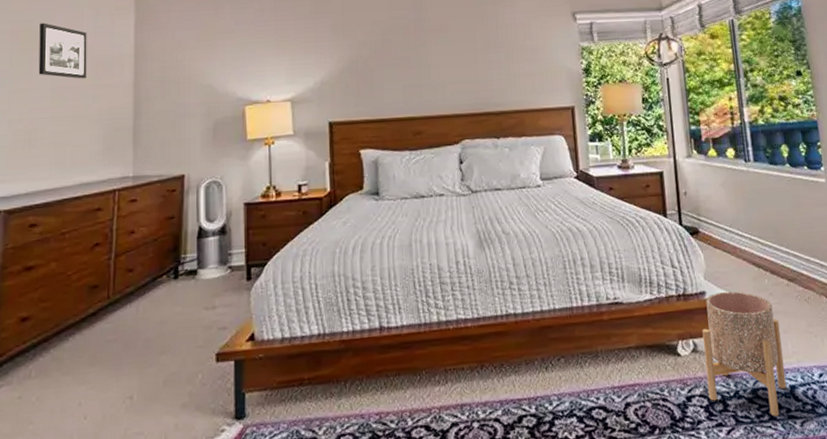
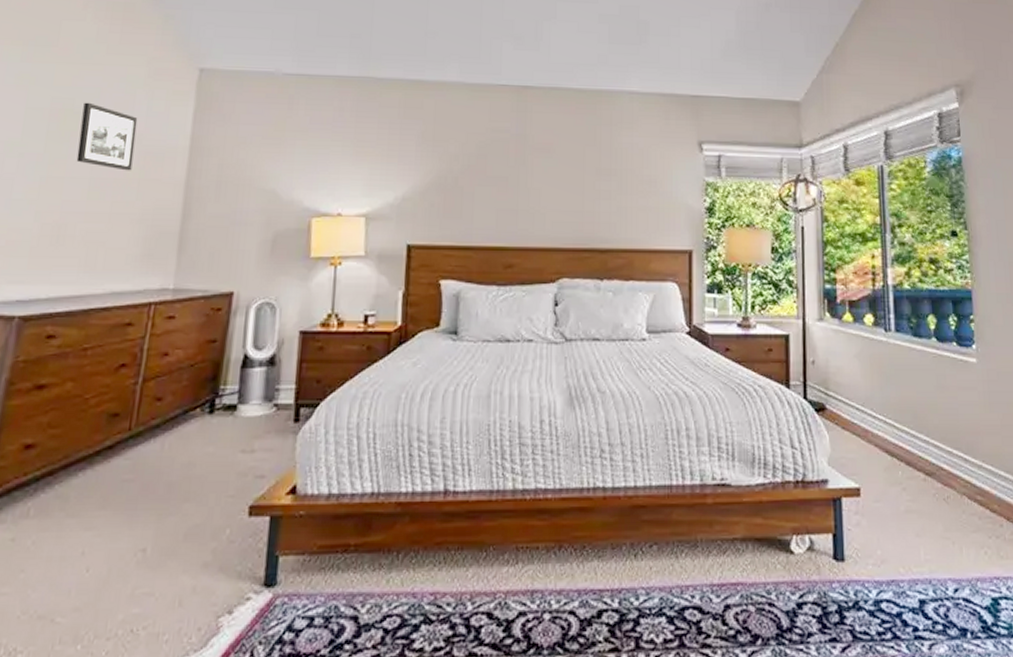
planter: present [702,291,787,417] -> none [821,482,915,635]

